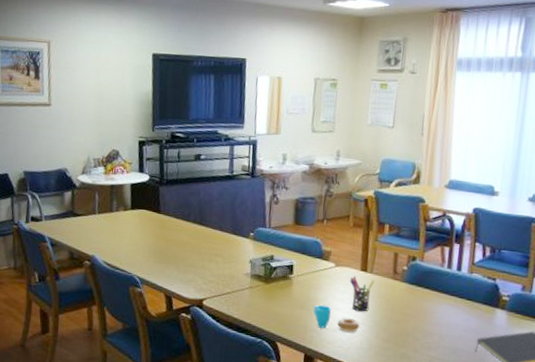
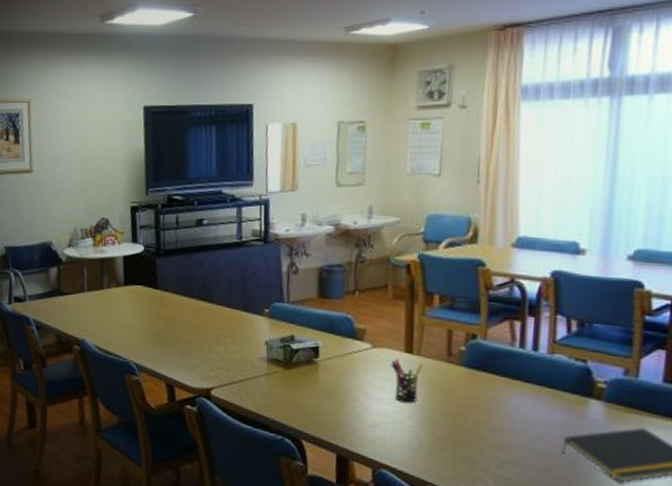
cup: present [313,304,360,333] -> none [345,394,406,429]

